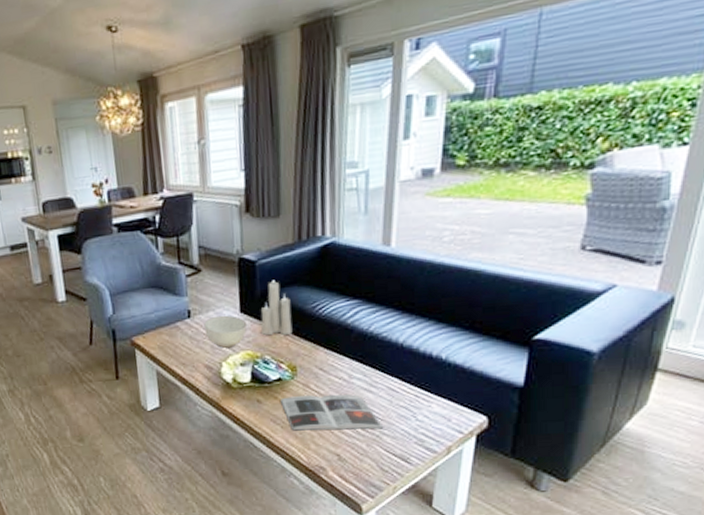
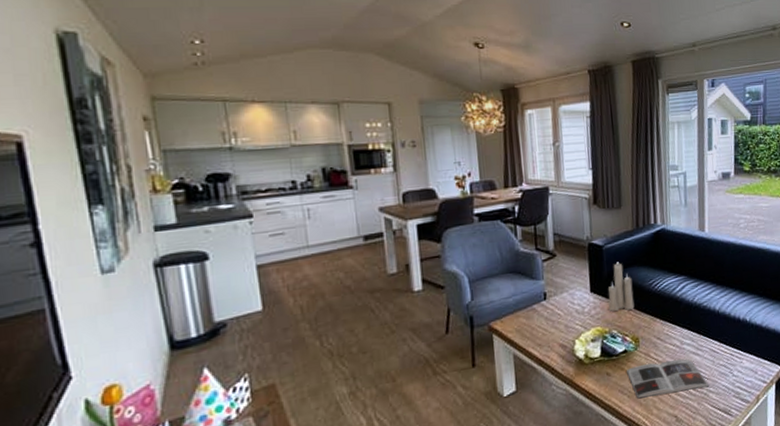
bowl: present [204,315,247,348] -> none [558,295,596,327]

